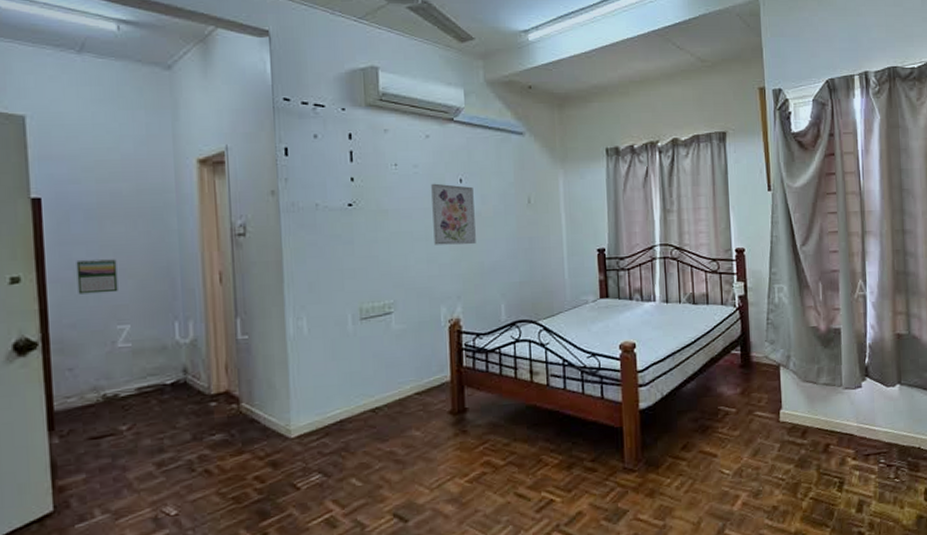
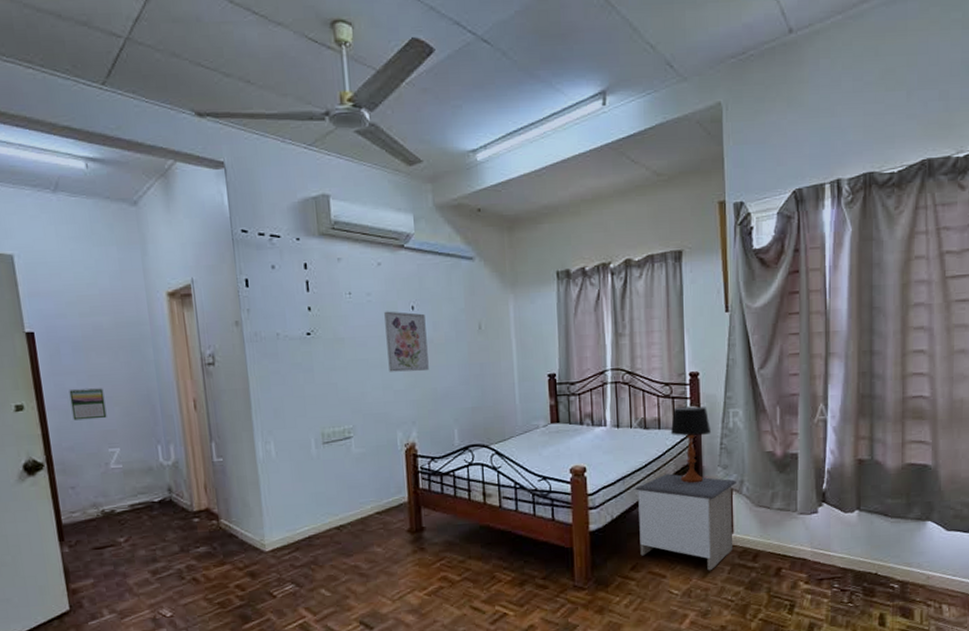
nightstand: none [685,349,784,449] -> present [635,473,737,571]
table lamp: none [718,281,758,359] -> present [670,406,712,484]

